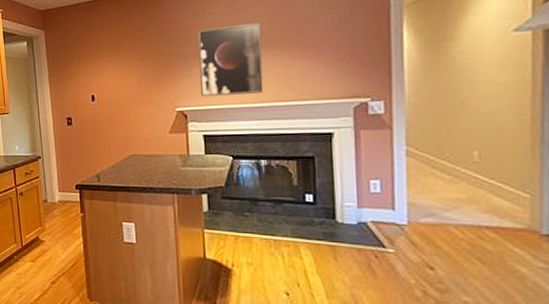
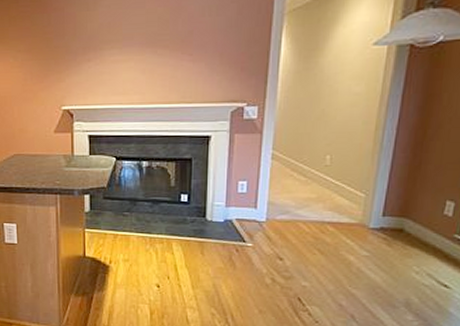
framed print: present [198,23,264,97] -> none [88,20,152,96]

